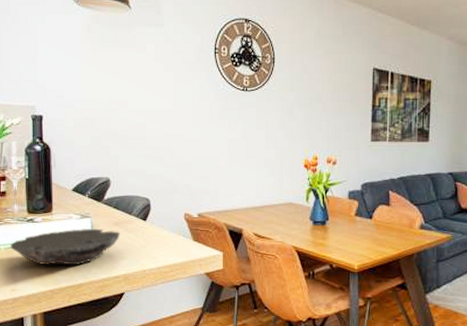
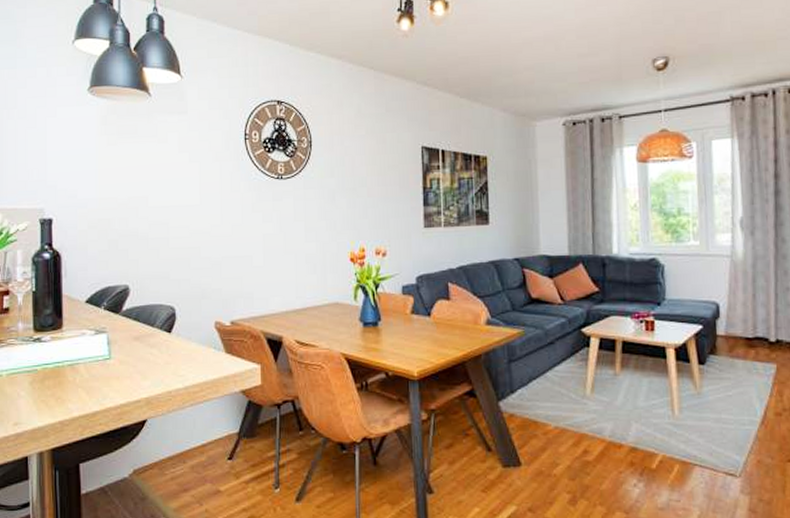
bowl: present [9,228,120,266] -> none [12,345,141,393]

